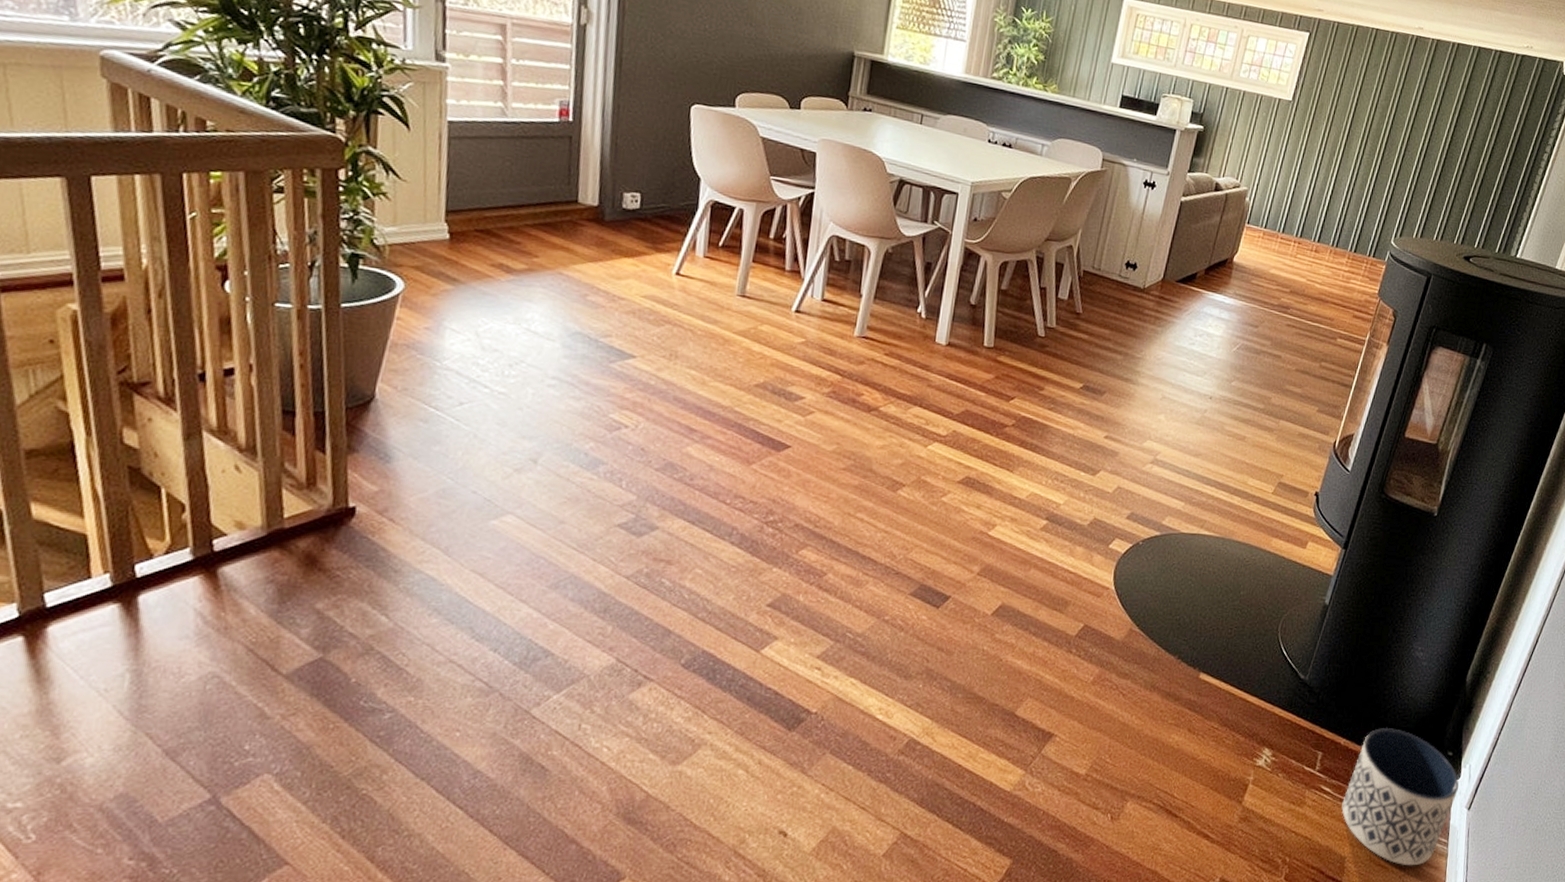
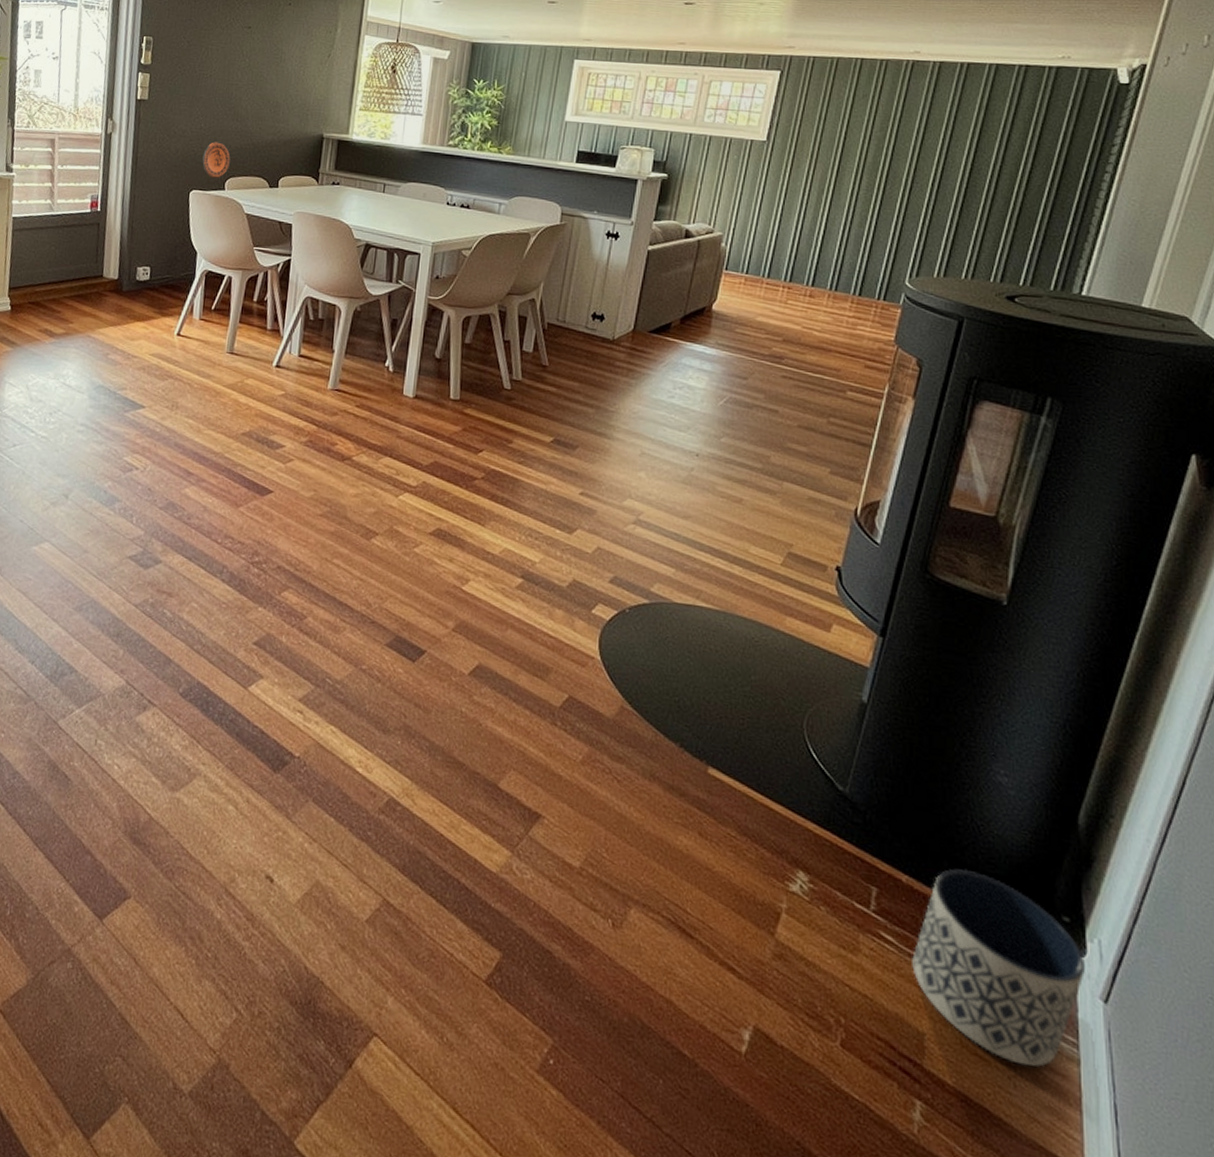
decorative plate: none [707,48,743,94] -> present [202,142,231,179]

